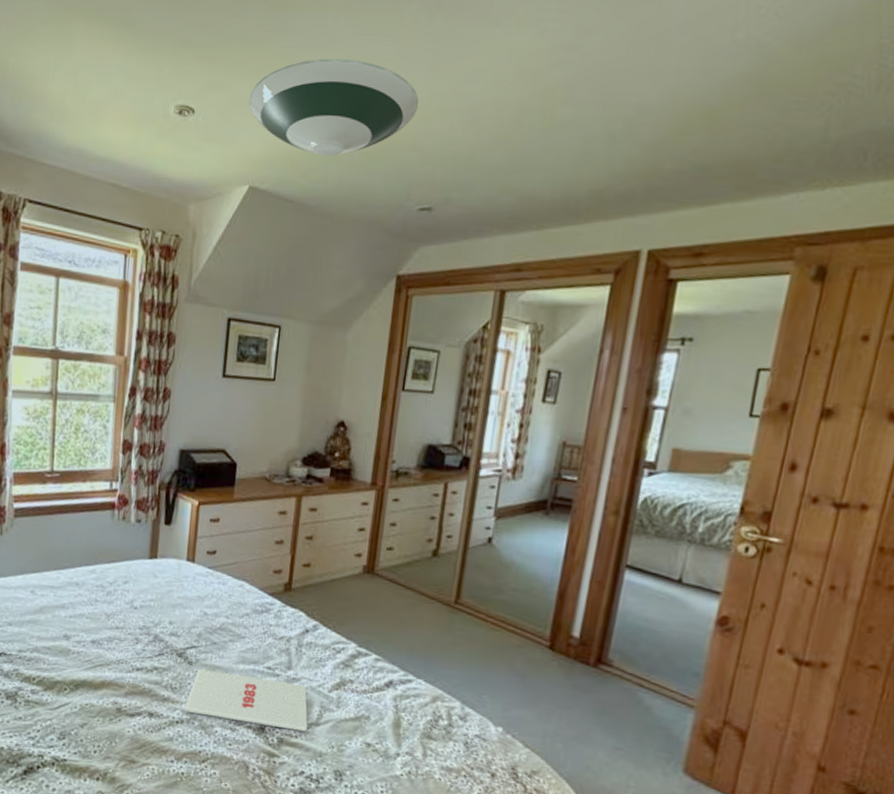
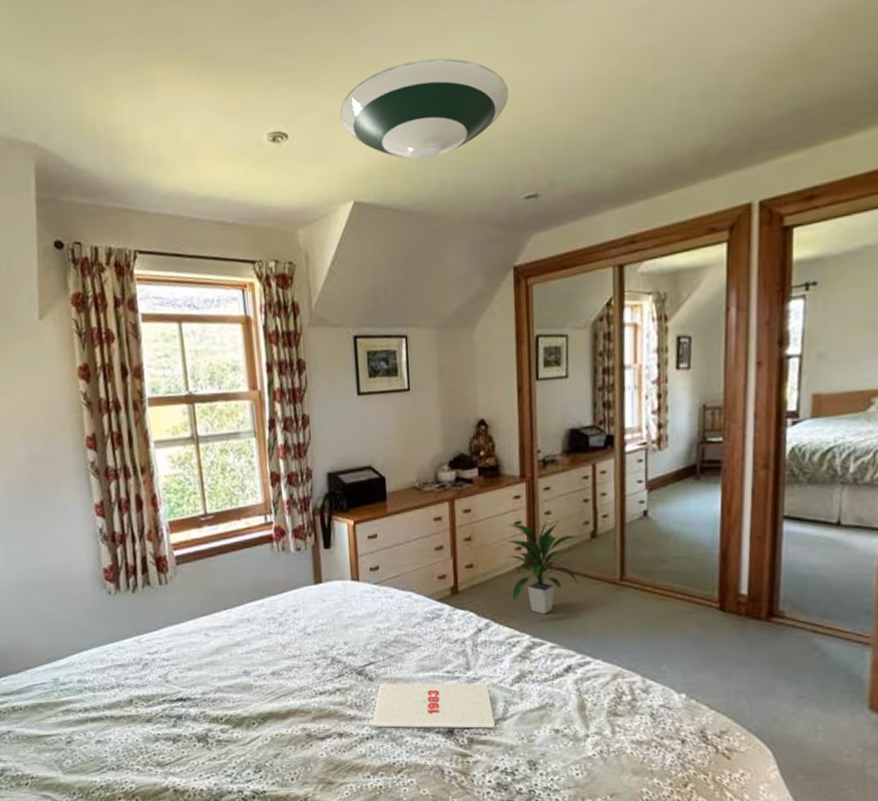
indoor plant: none [344,529,420,625] -> present [507,521,579,614]

